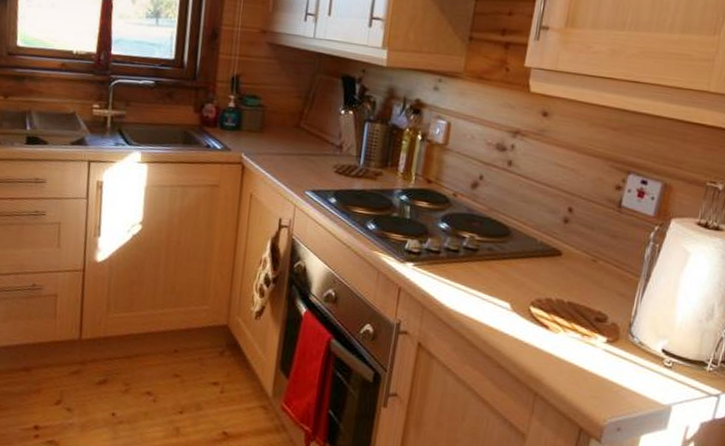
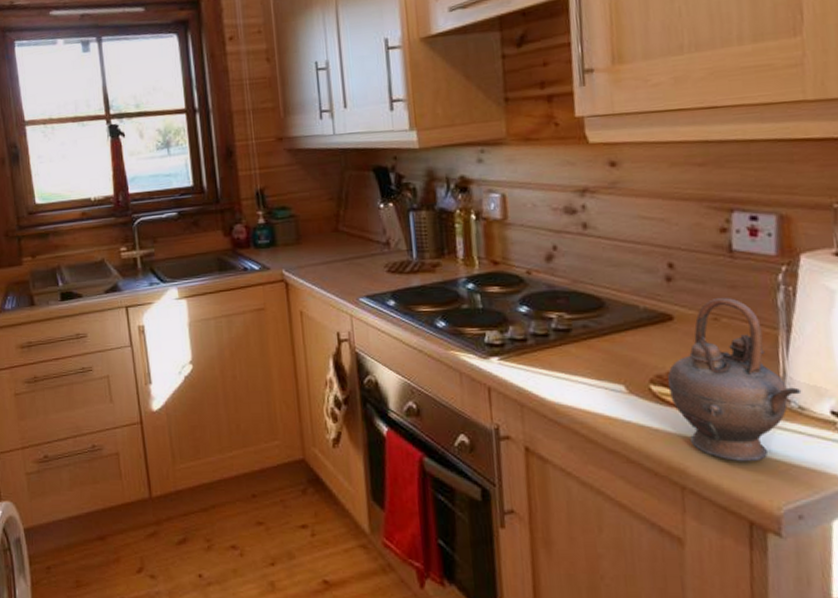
teapot: none [544,243,645,381] -> present [668,297,802,462]

